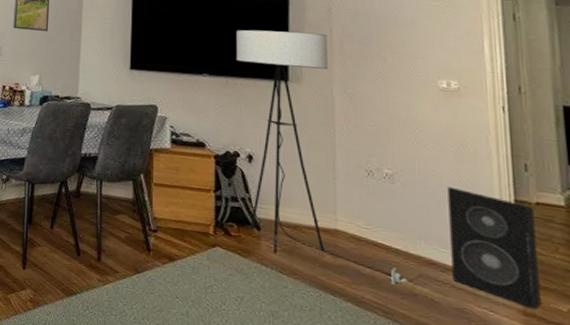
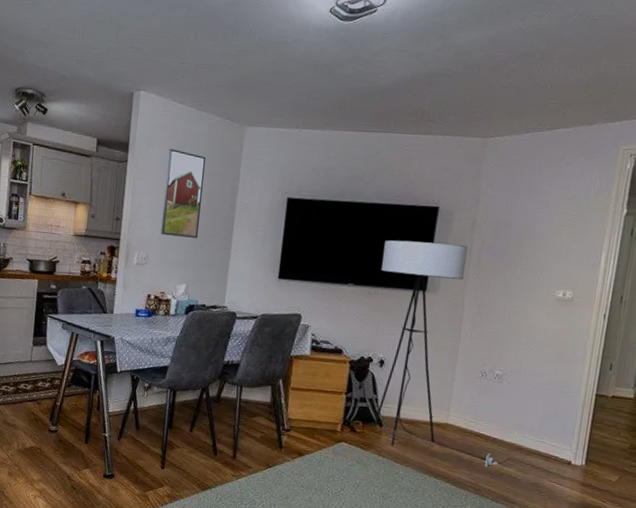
speaker: present [447,186,541,311] -> none [534,384,609,482]

